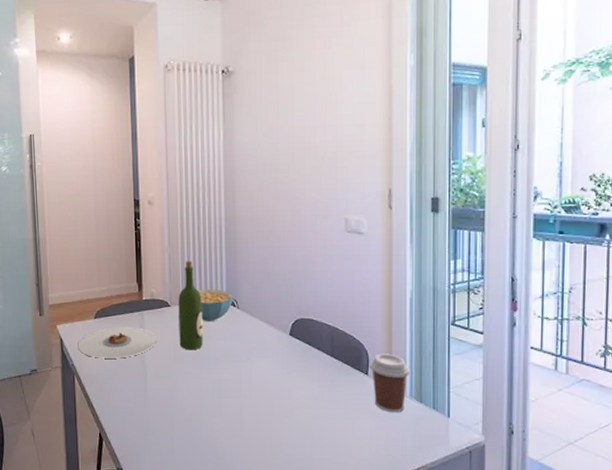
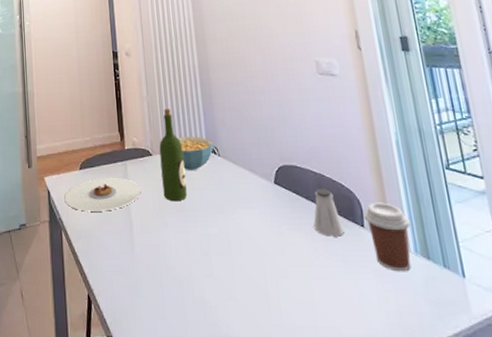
saltshaker: none [322,341,349,383] -> present [313,189,344,237]

